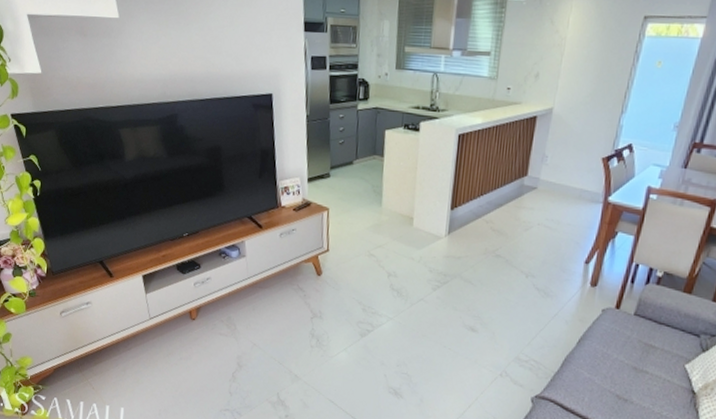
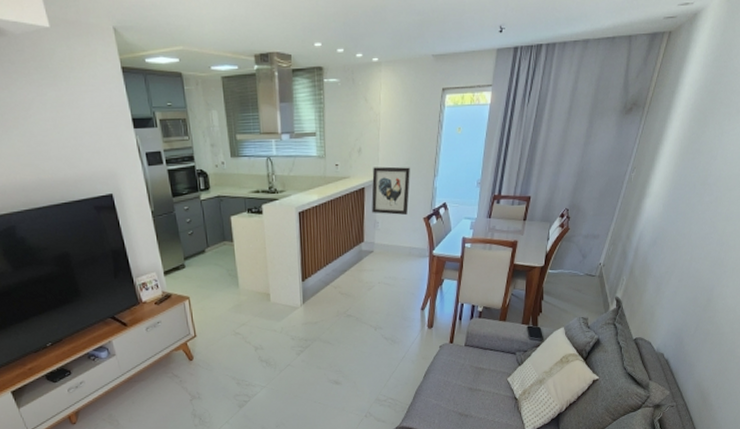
wall art: none [542,95,593,153] -> present [371,166,410,216]

